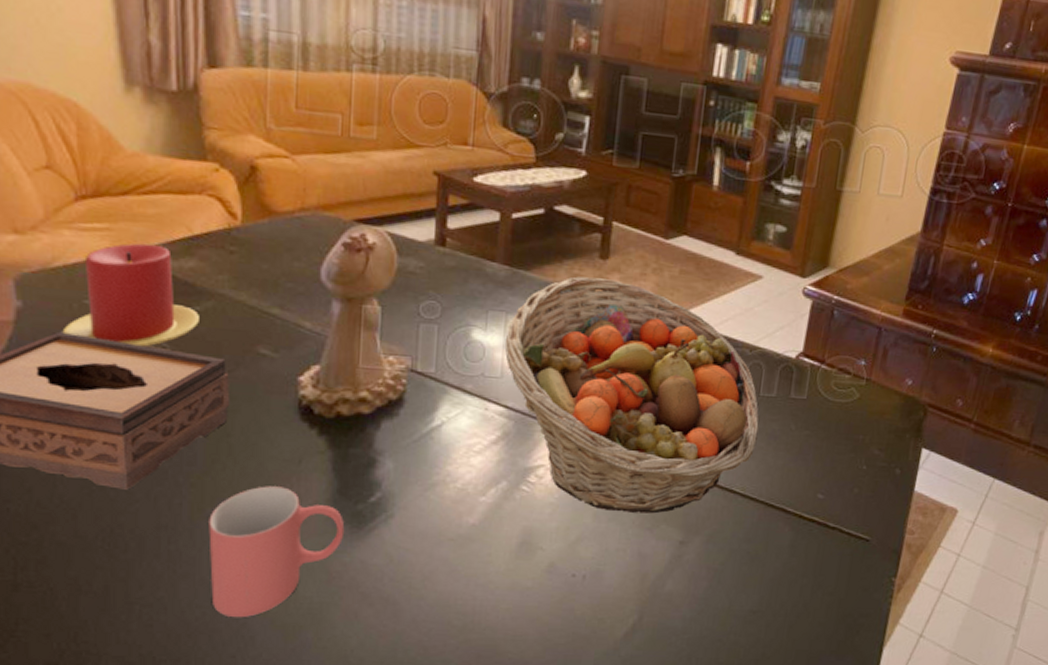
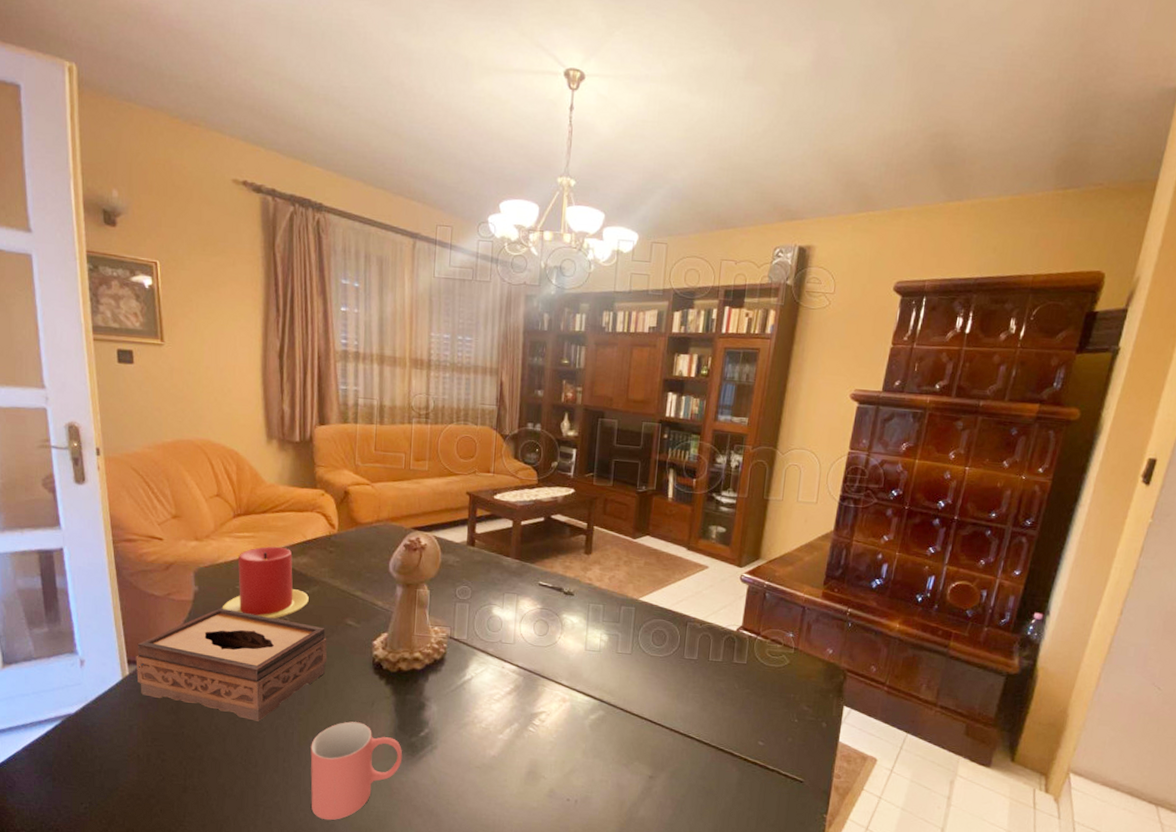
fruit basket: present [504,276,759,514] -> none [516,567,709,753]

